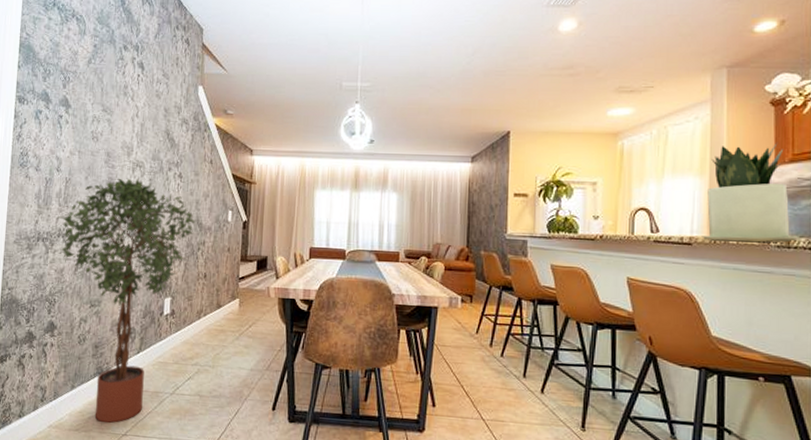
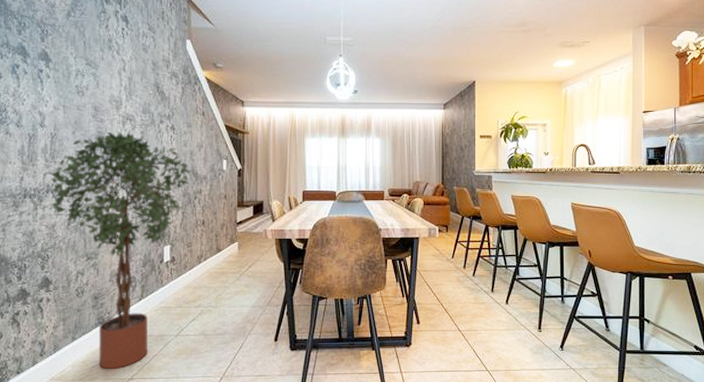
planter: present [702,142,799,243] -> none [627,87,697,170]

